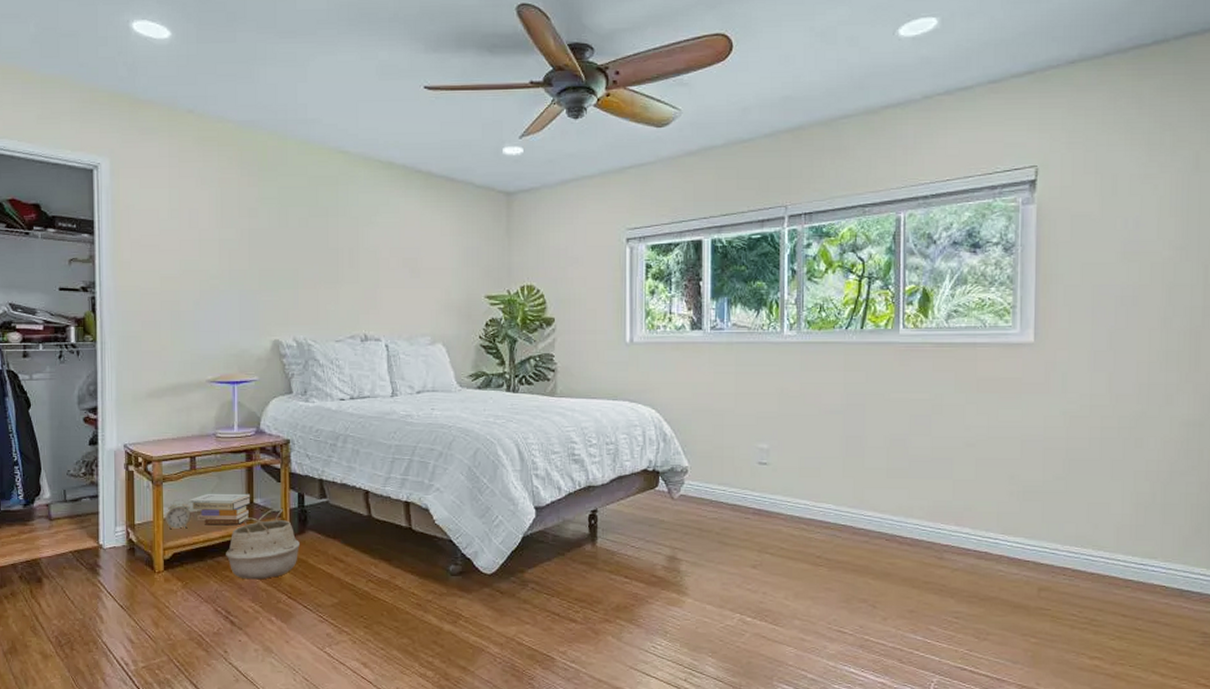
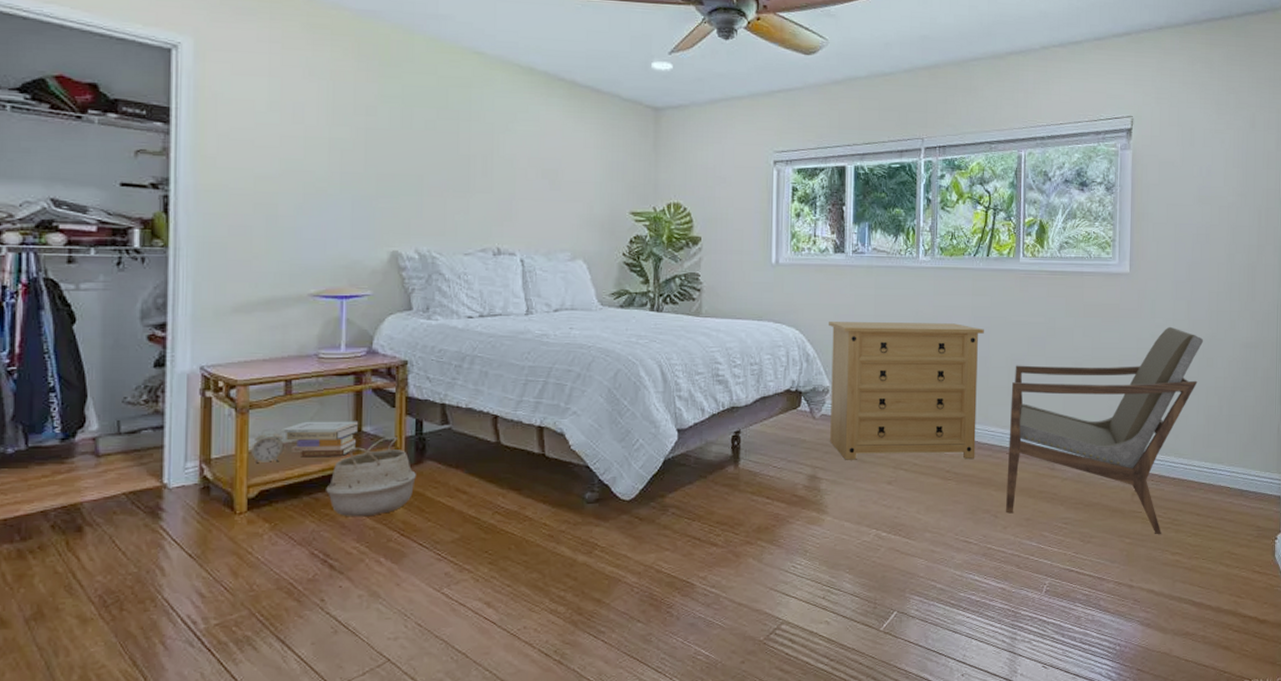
dresser: none [686,400,858,544] -> present [829,322,984,460]
armchair: none [886,402,1131,635] -> present [1006,326,1204,534]

